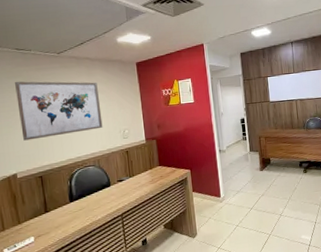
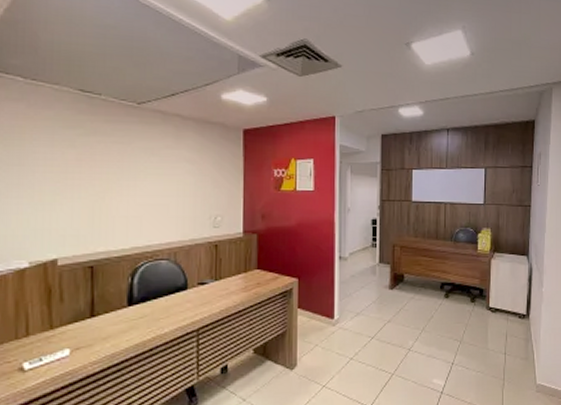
wall art: present [15,81,103,141] -> none [71,133,188,215]

